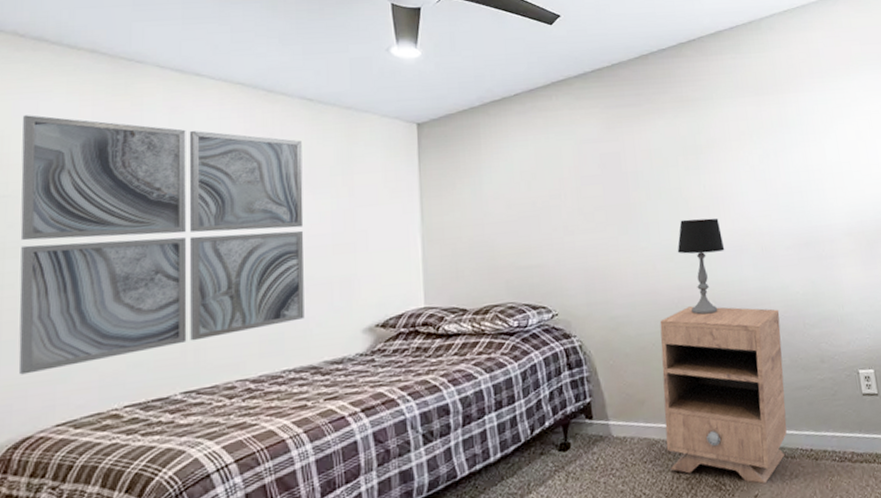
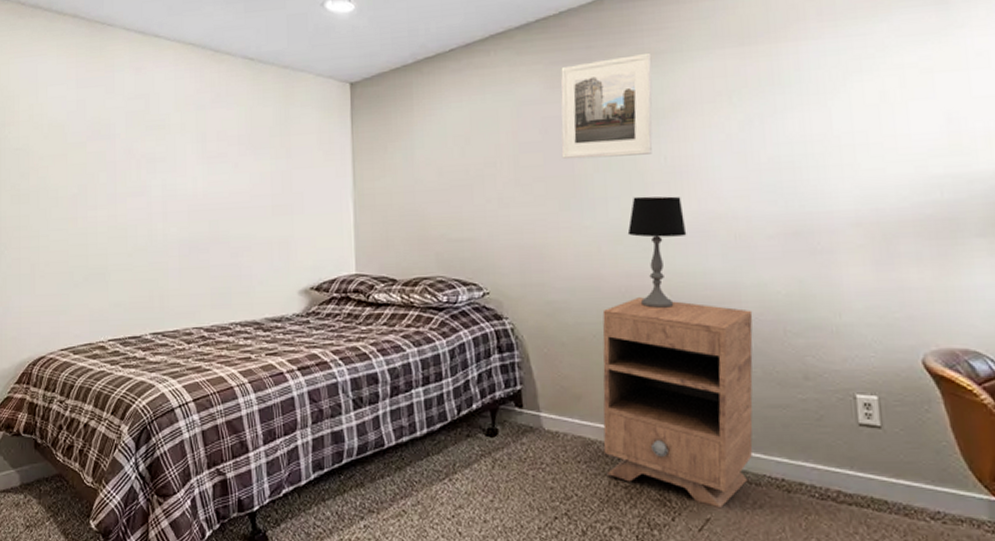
wall art: present [18,115,305,375] -> none [26,76,248,304]
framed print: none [615,99,694,190] -> present [560,52,653,159]

